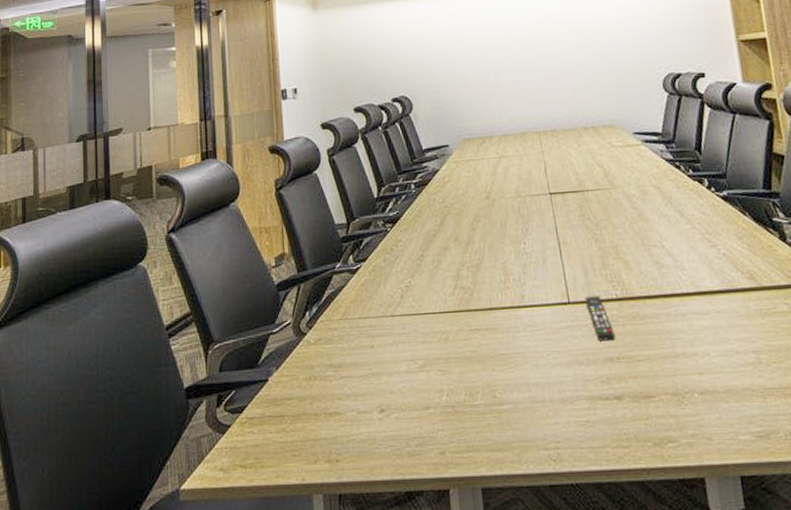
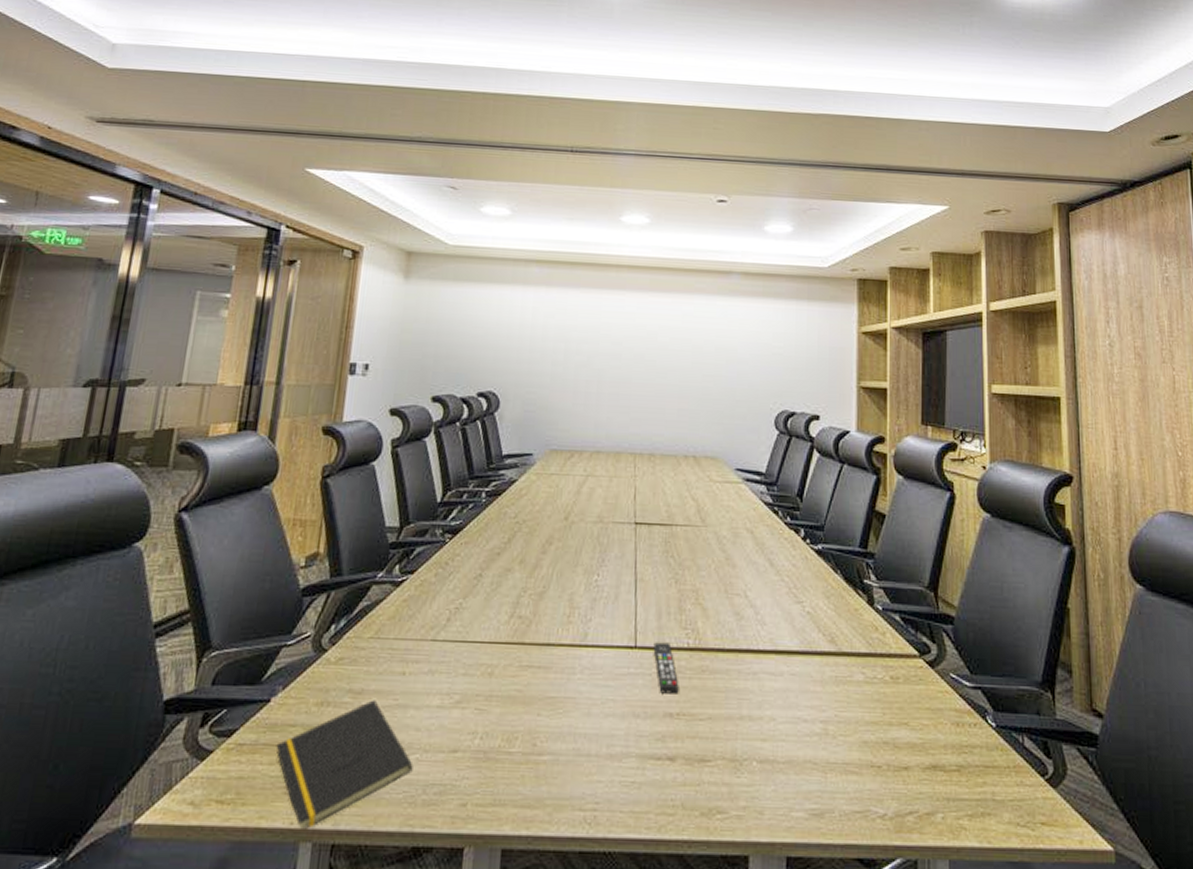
notepad: none [279,371,395,484] -> present [276,700,413,829]

